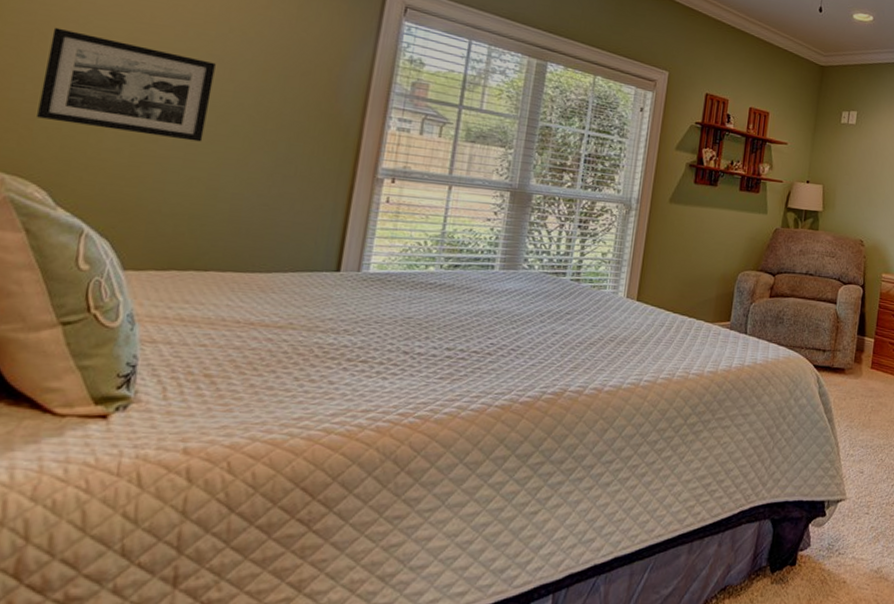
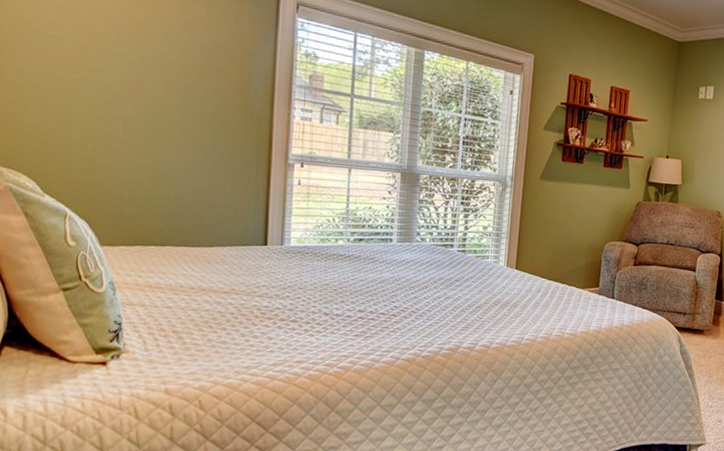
picture frame: present [37,27,216,142] -> none [17,39,148,135]

